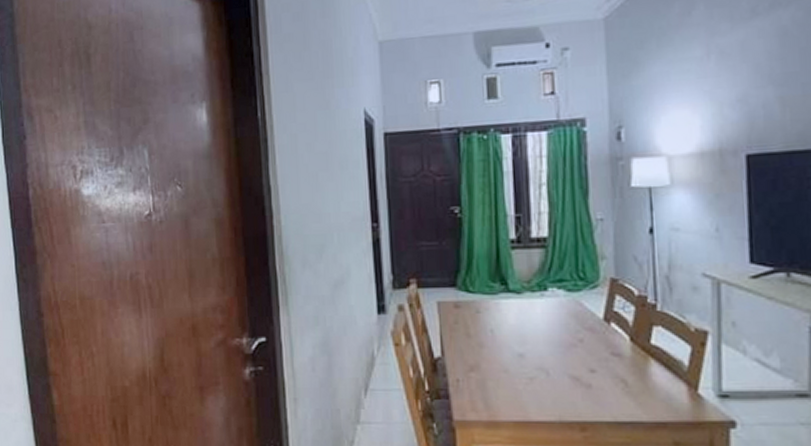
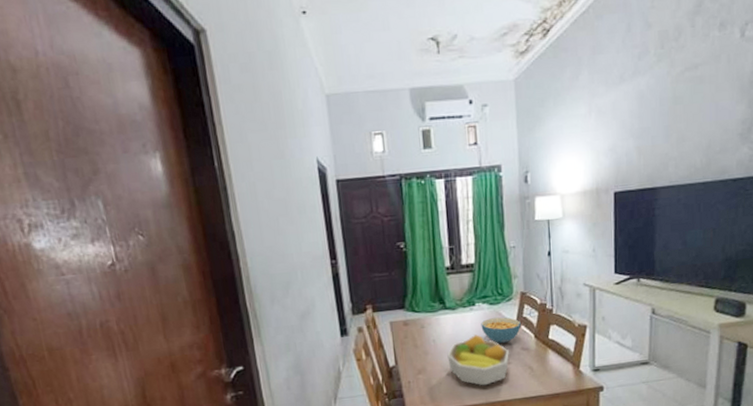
fruit bowl: none [508,328,593,398] -> present [447,335,509,386]
cereal bowl: none [555,309,610,343] -> present [481,317,521,343]

